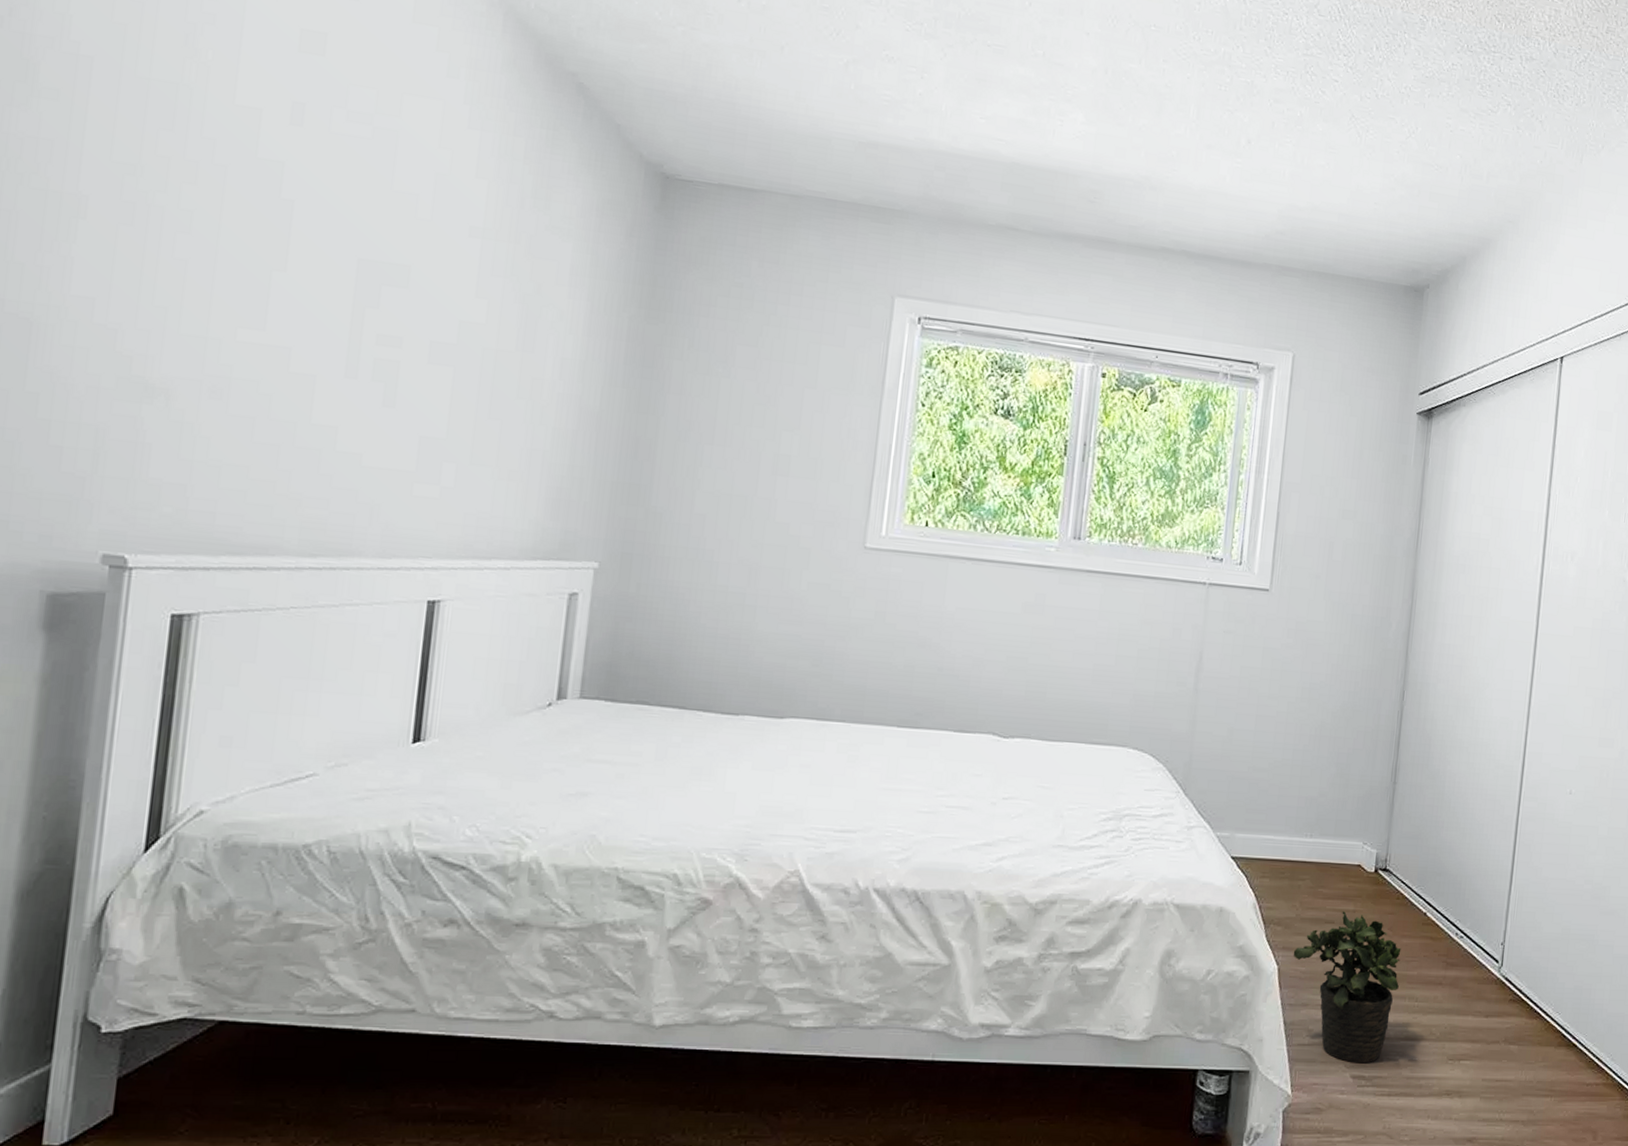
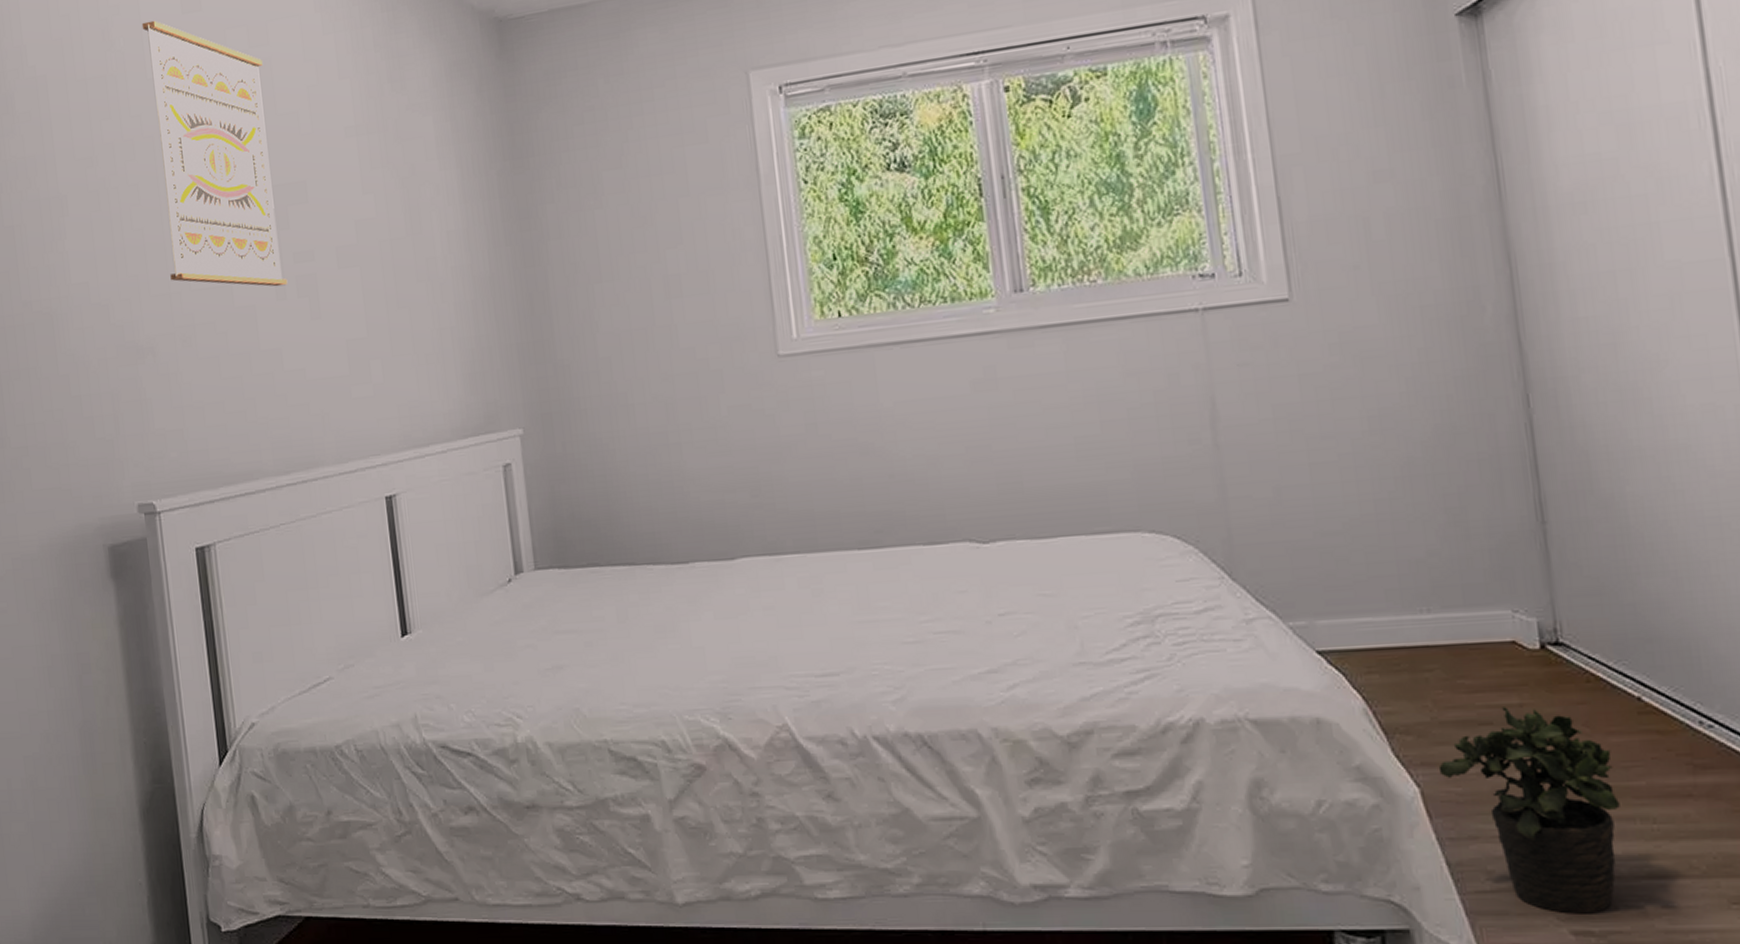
wall art: none [211,43,388,365] -> present [141,20,288,287]

